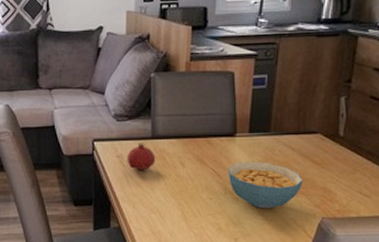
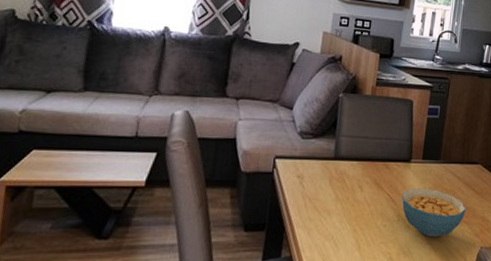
fruit: present [127,143,156,171] -> none [307,163,336,193]

